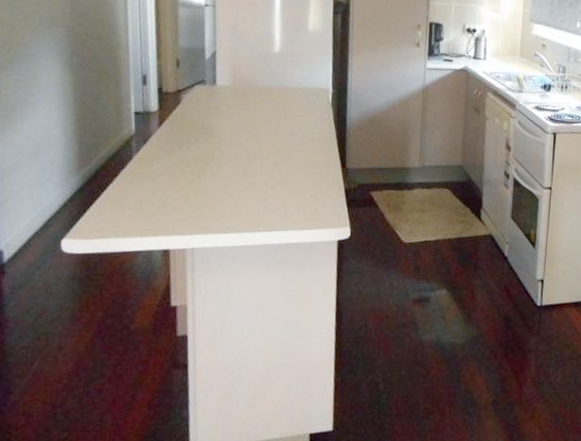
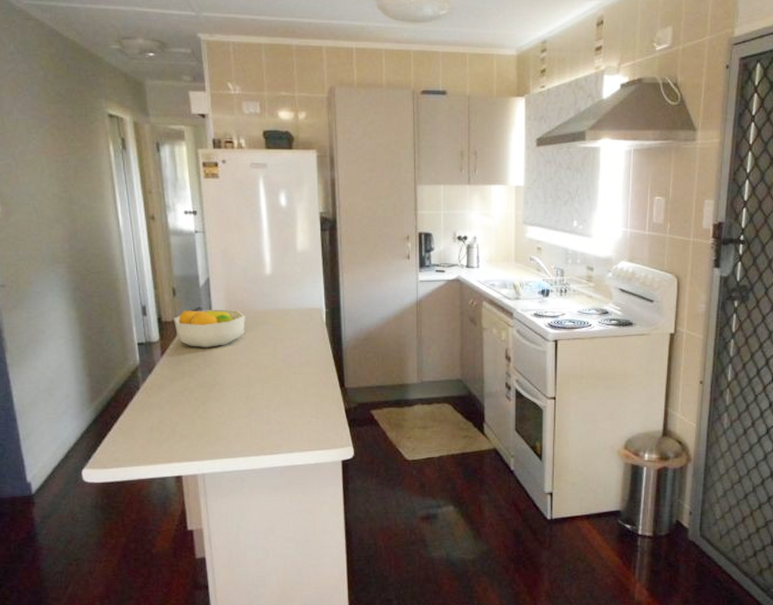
fruit bowl: none [174,82,250,121] -> present [173,309,245,348]

